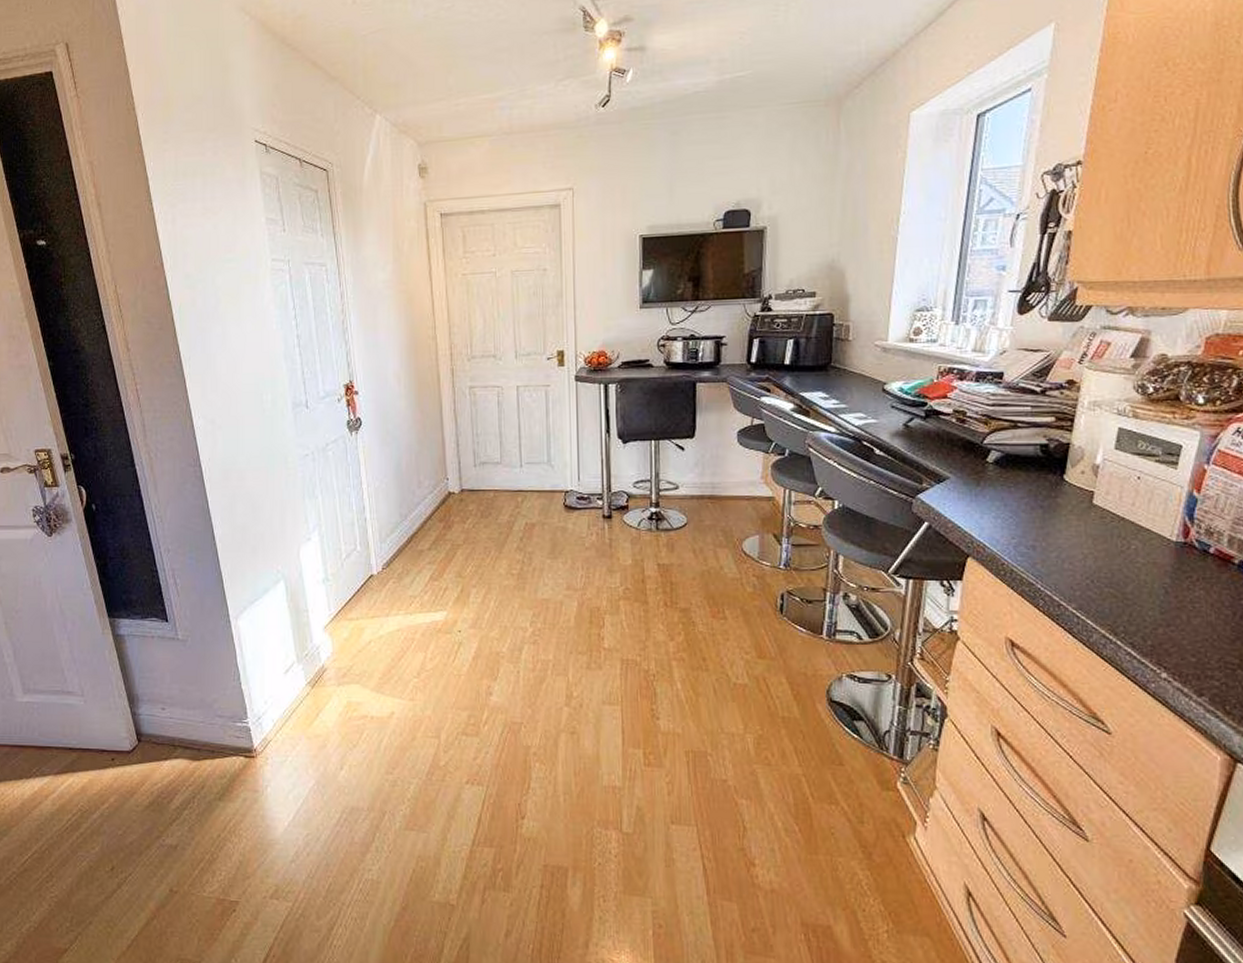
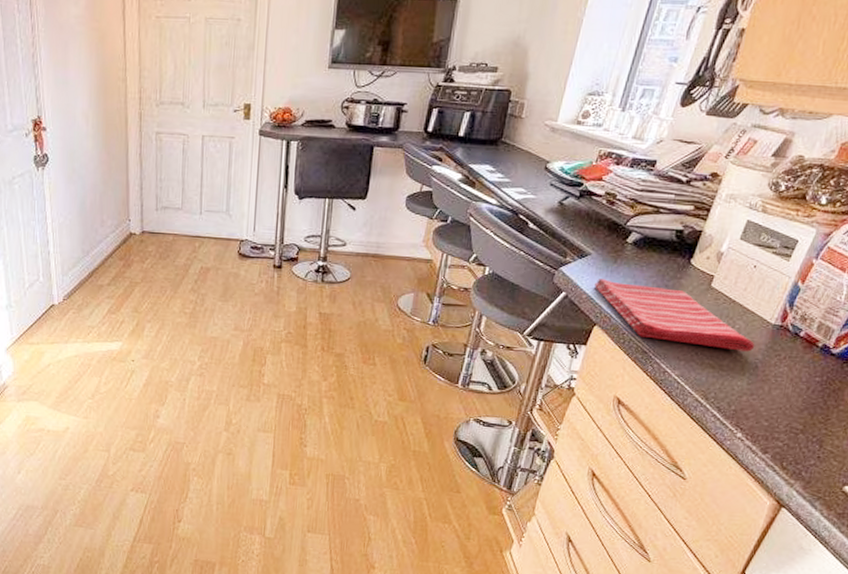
dish towel: none [960,504,1160,575] -> present [595,279,755,352]

